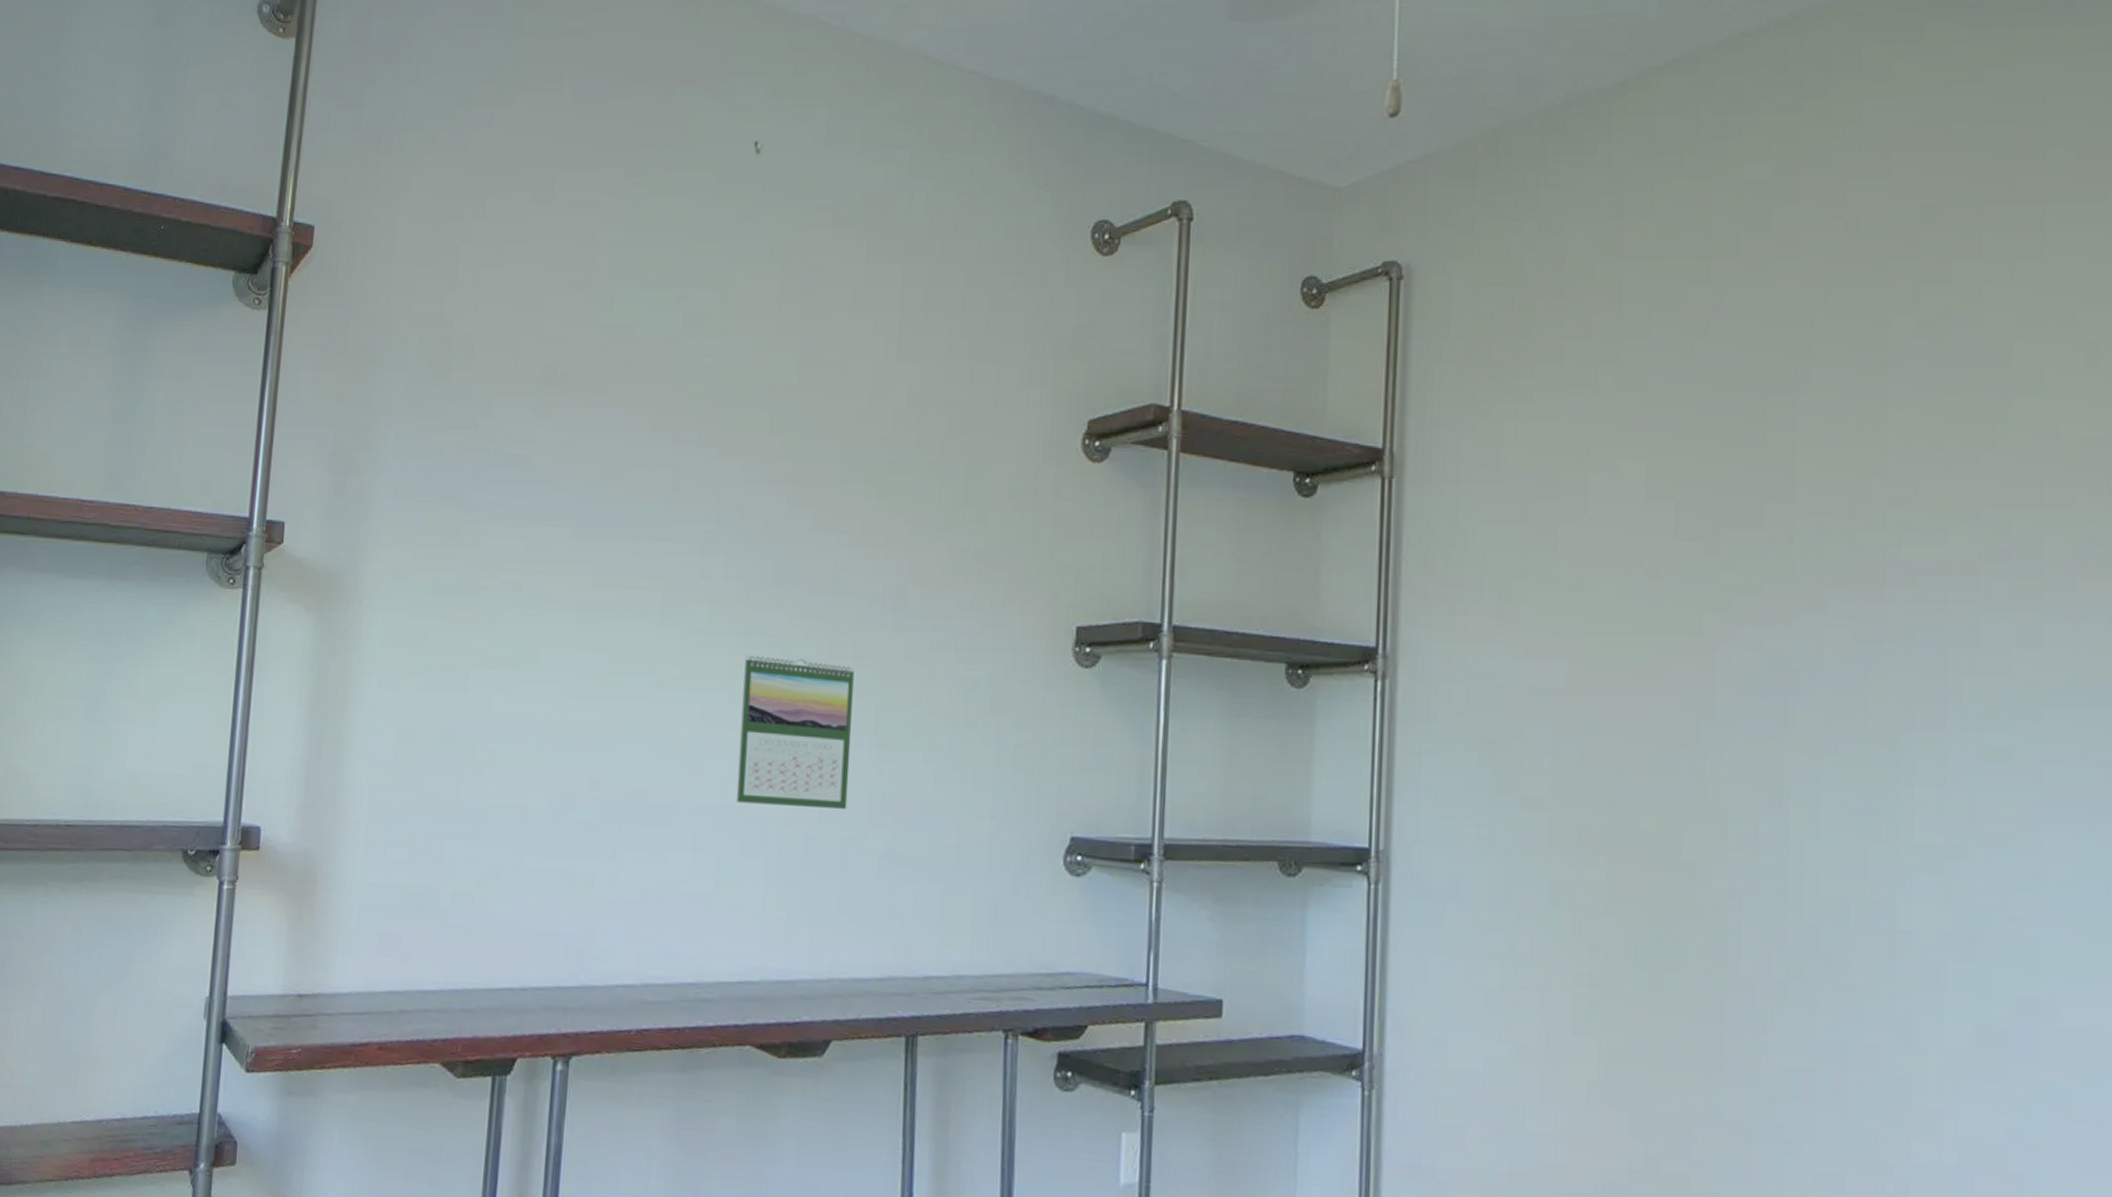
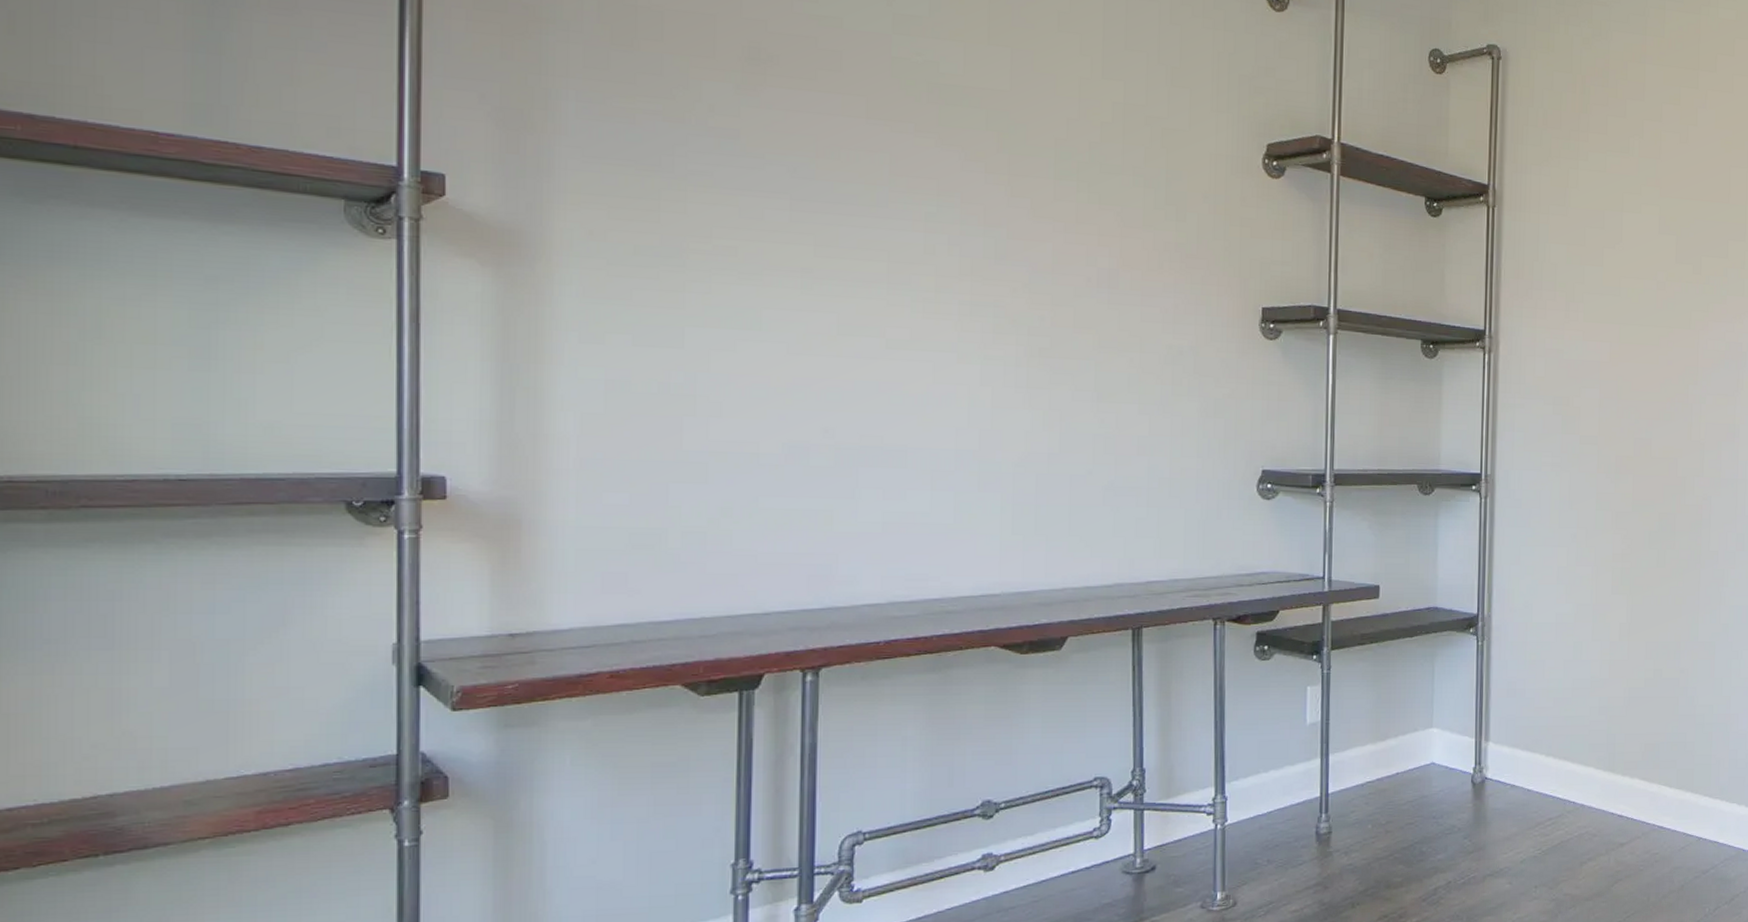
calendar: present [736,655,854,810] -> none [970,322,1075,452]

